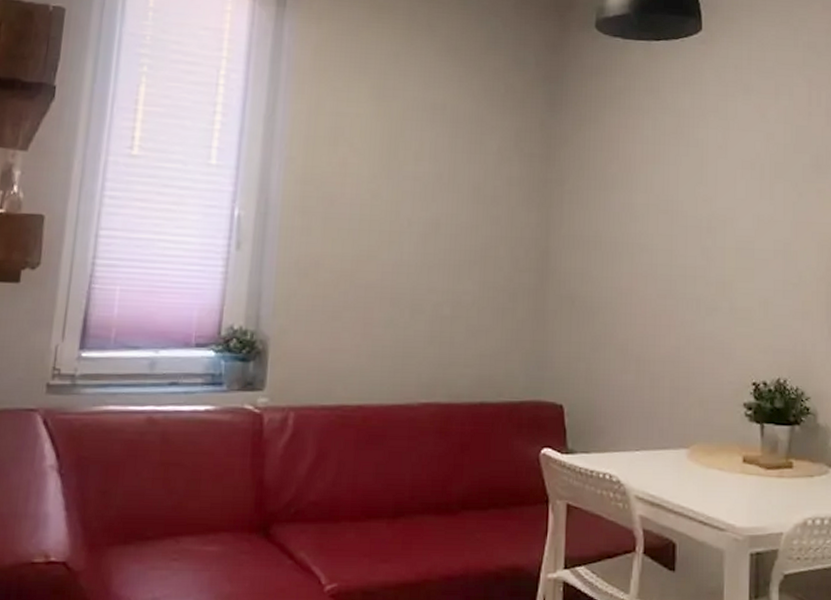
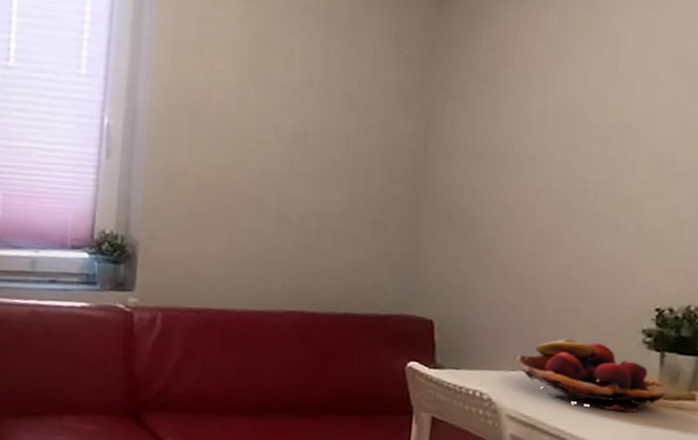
fruit basket: none [640,415,771,485] -> present [516,338,669,413]

